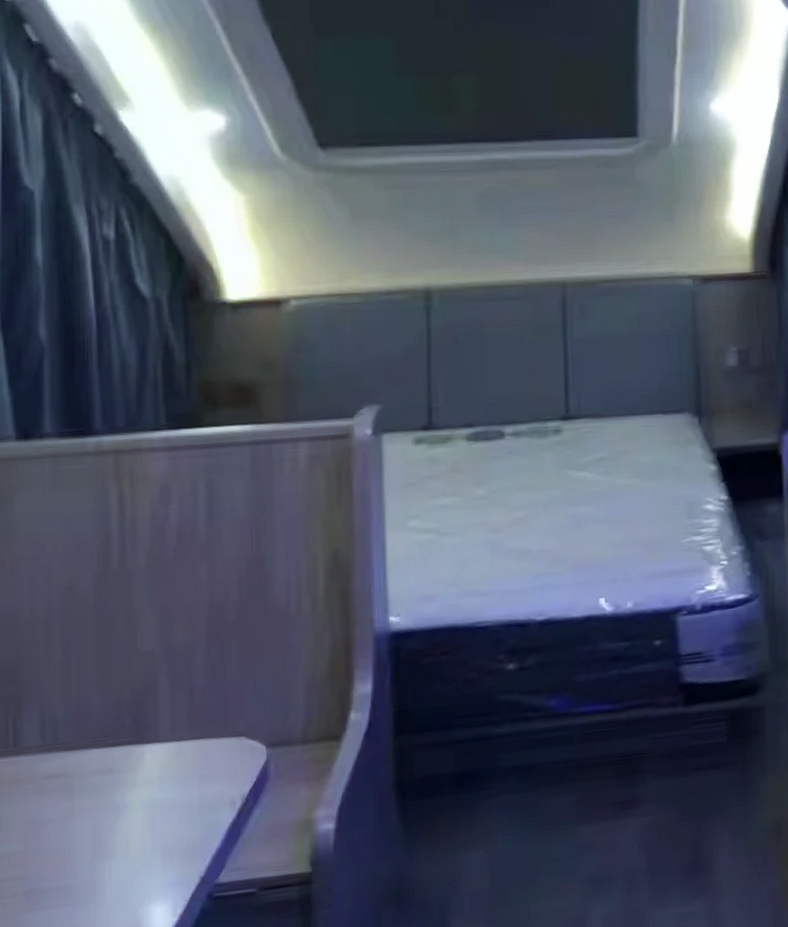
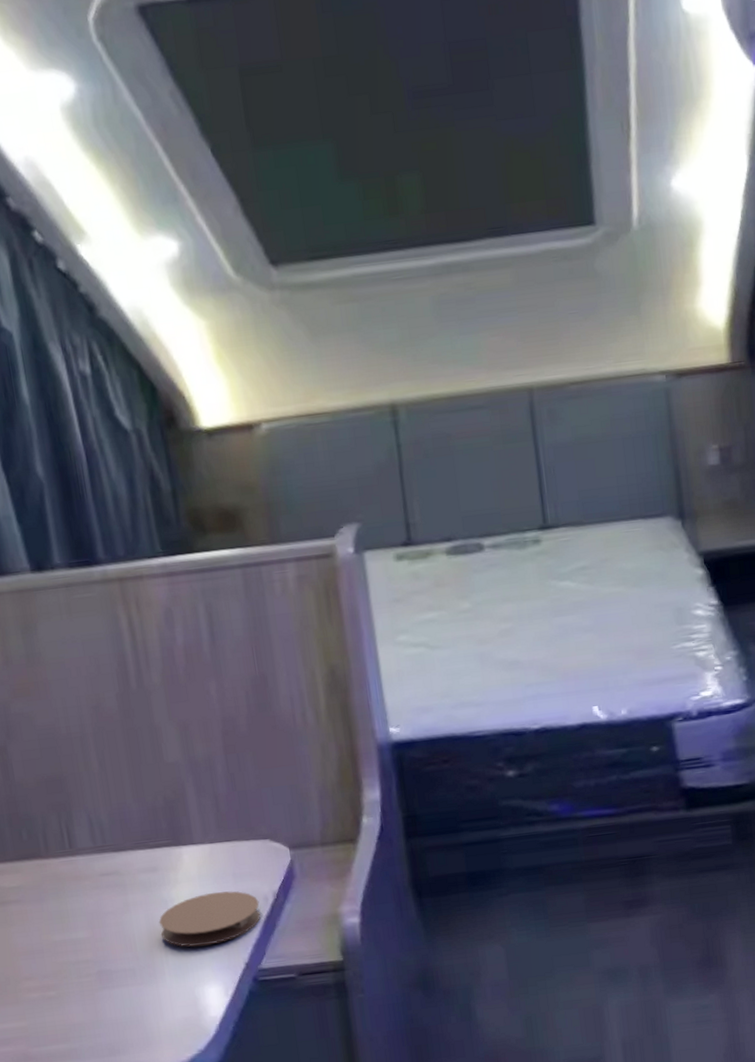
coaster: none [106,795,226,860] -> present [158,891,261,947]

